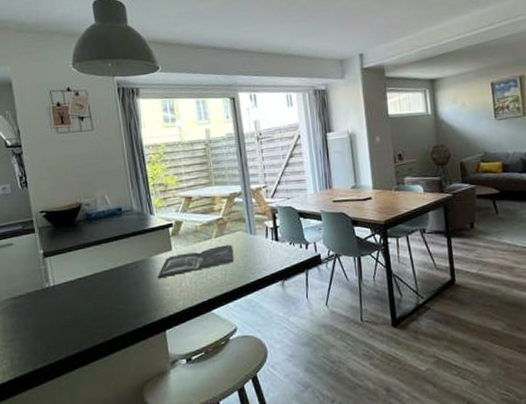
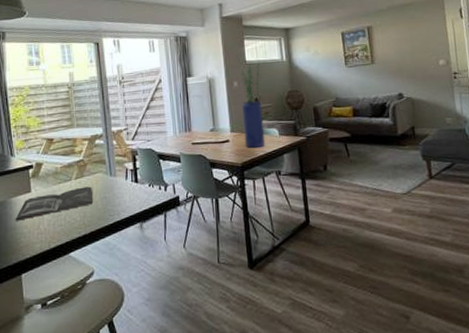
vase: none [383,117,409,206] -> present [241,63,266,149]

